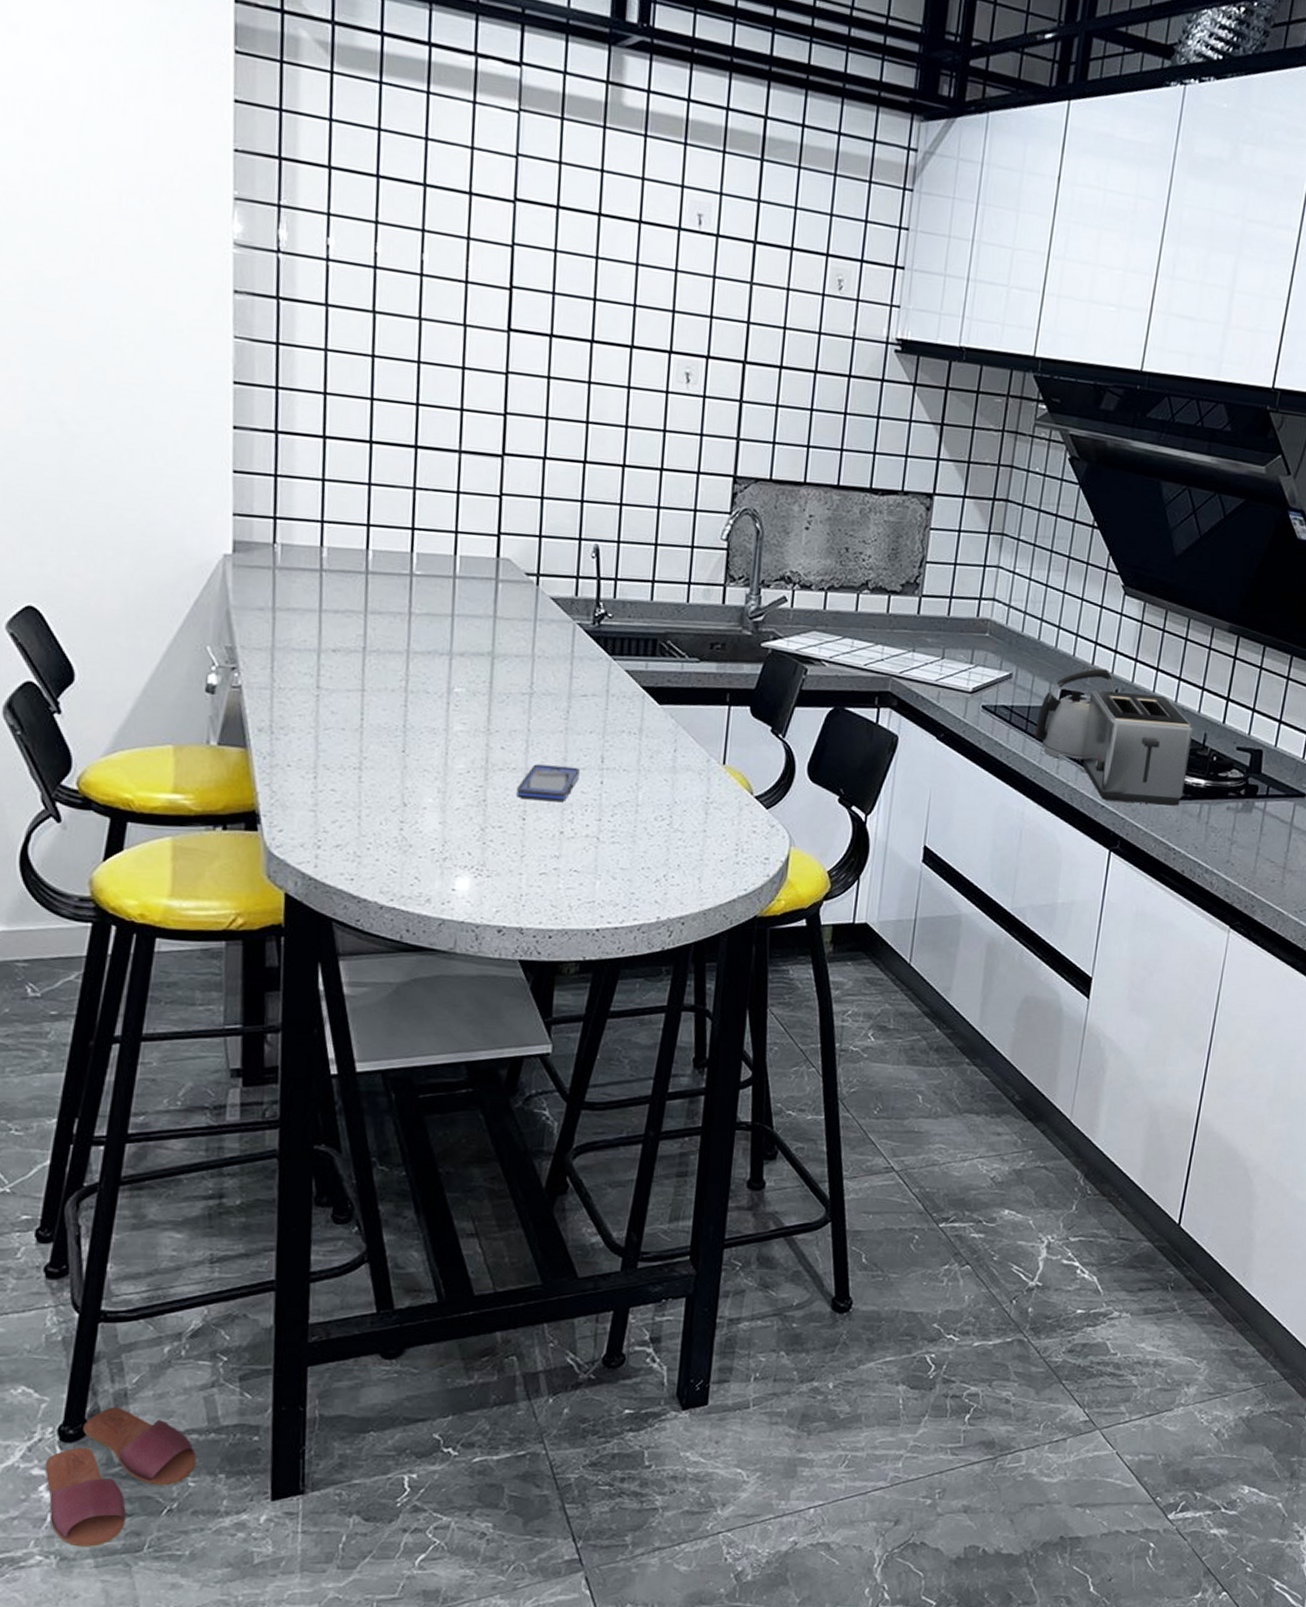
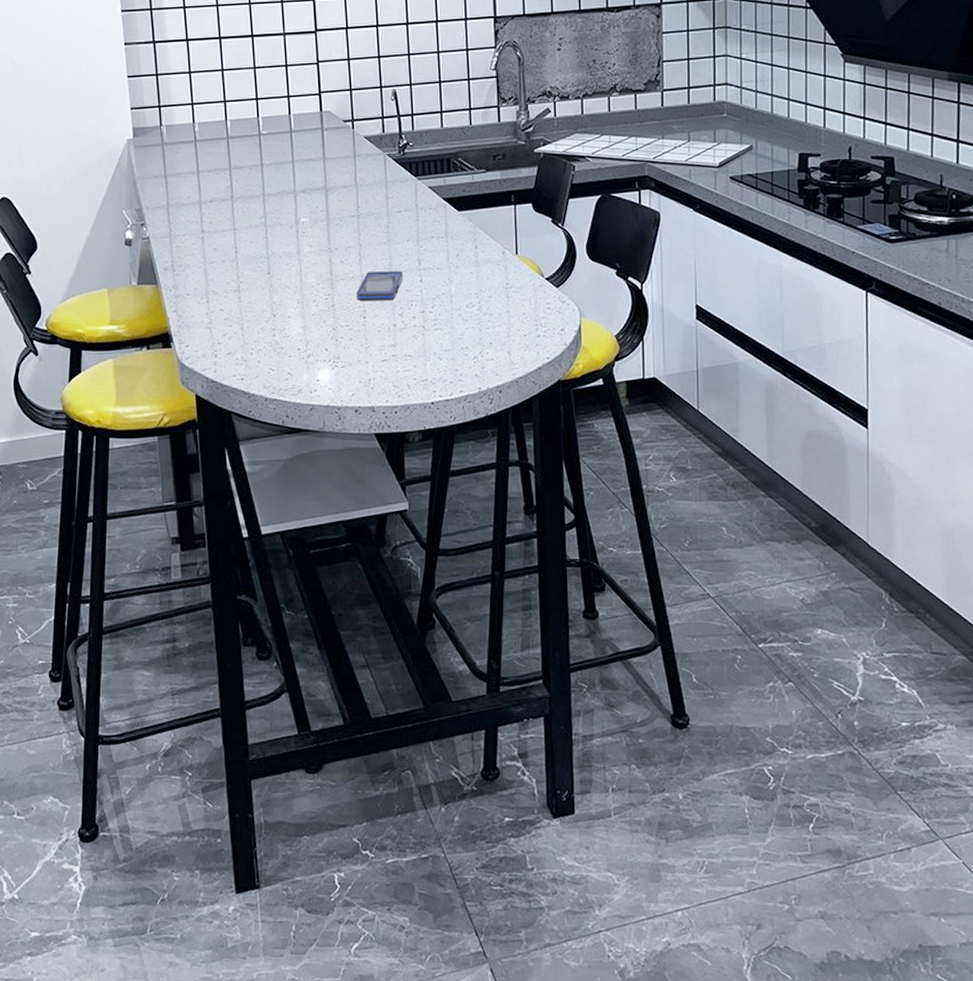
slippers: present [44,1406,197,1547] -> none [71,813,178,929]
kettle: present [1034,668,1116,759] -> none [780,130,849,214]
toaster: present [1082,690,1193,806] -> none [826,146,929,246]

